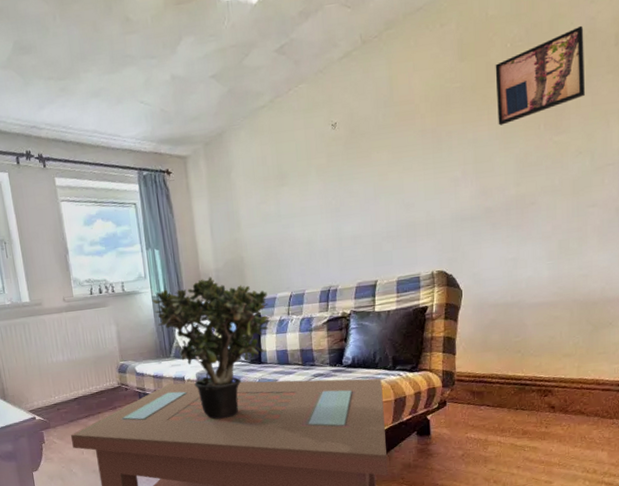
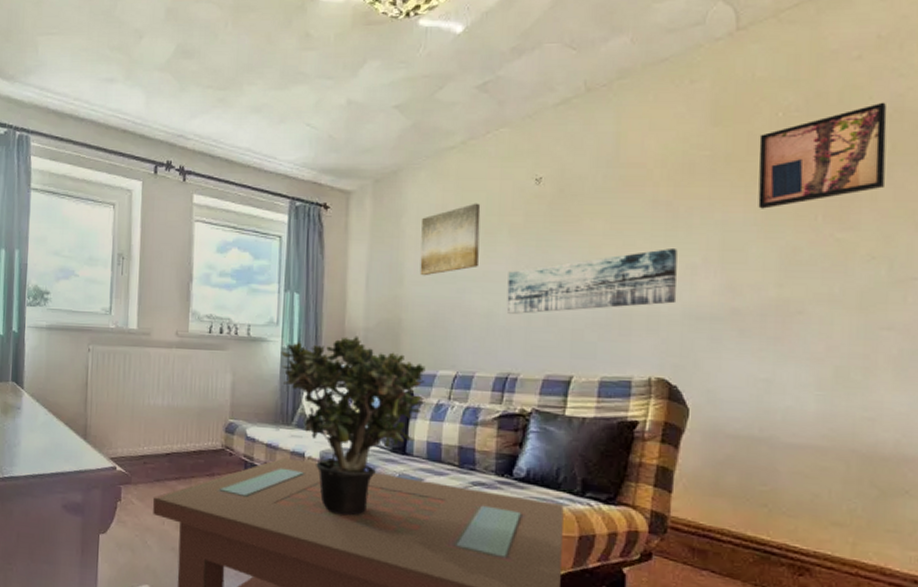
wall art: none [248,151,296,219] -> present [419,203,481,276]
wall art: none [320,167,446,239] -> present [506,249,678,314]

